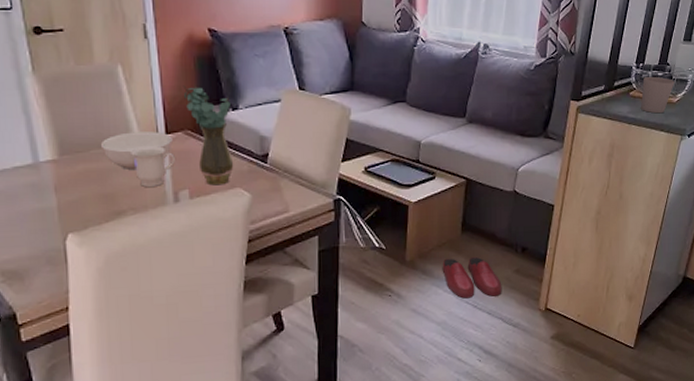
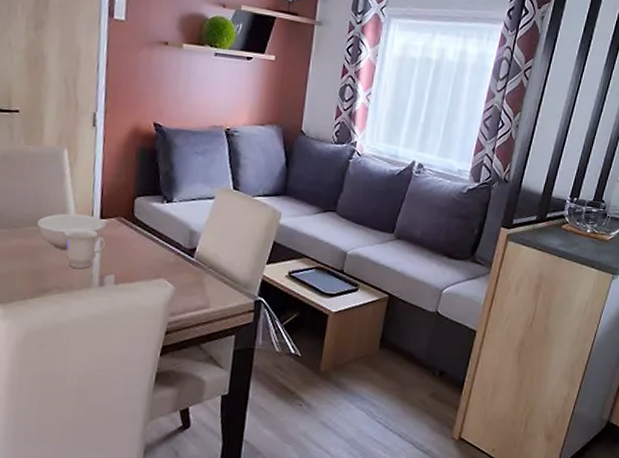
vase: present [182,85,234,186] -> none [121,174,166,274]
slippers: present [442,256,502,299] -> none [356,373,416,419]
dixie cup: present [640,77,675,114] -> none [572,212,609,250]

